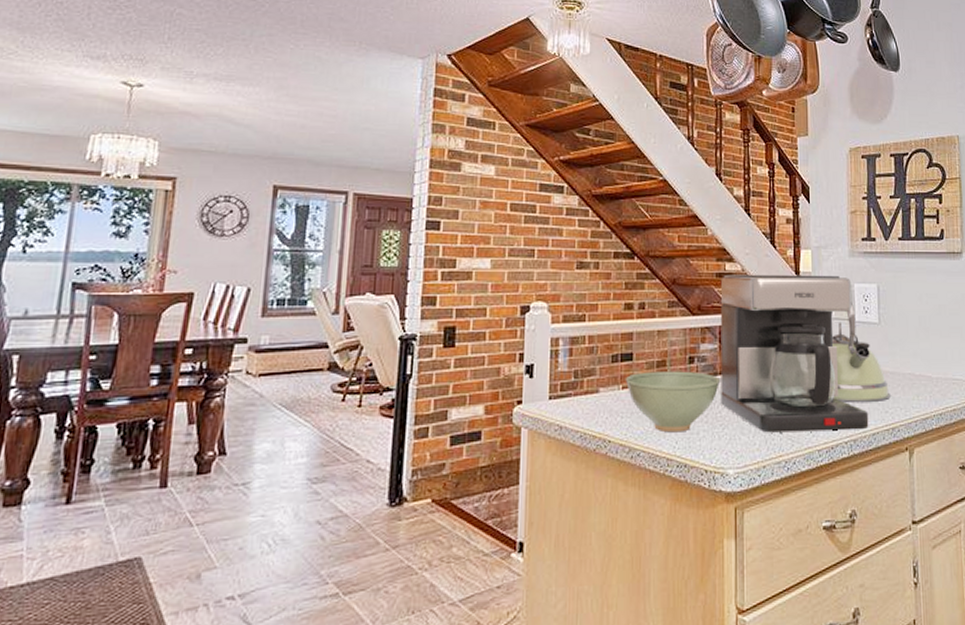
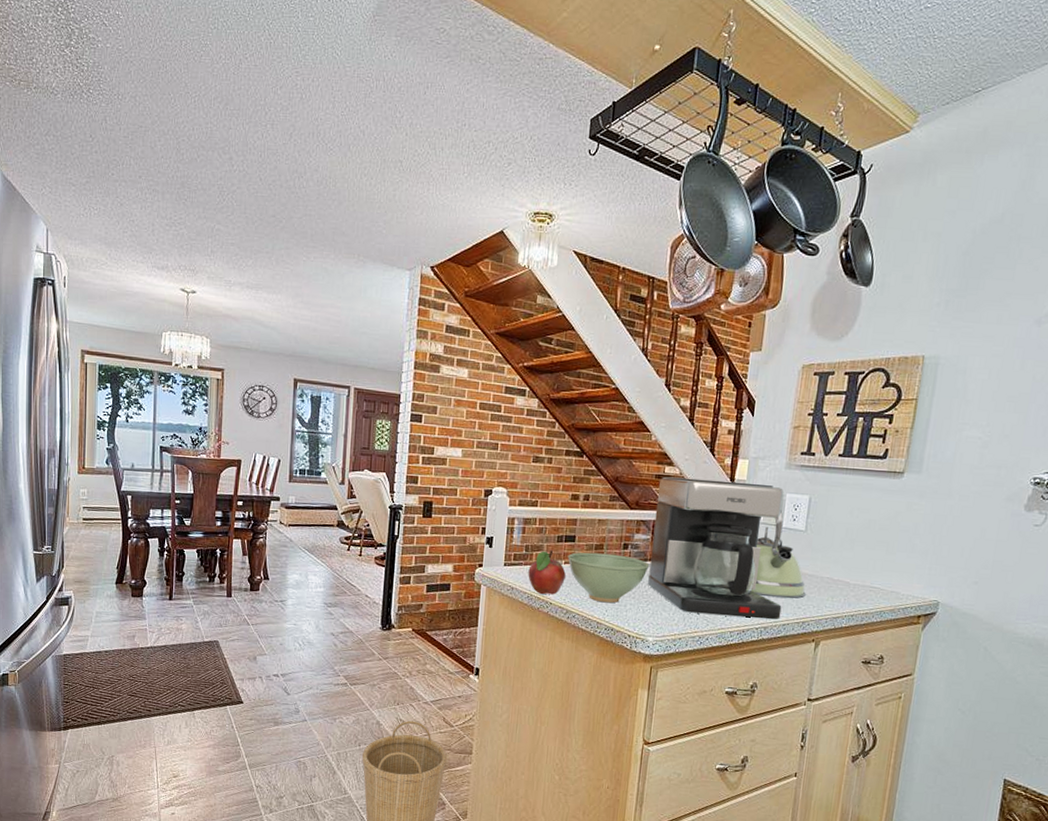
fruit: none [579,374,625,432] -> present [528,550,566,595]

